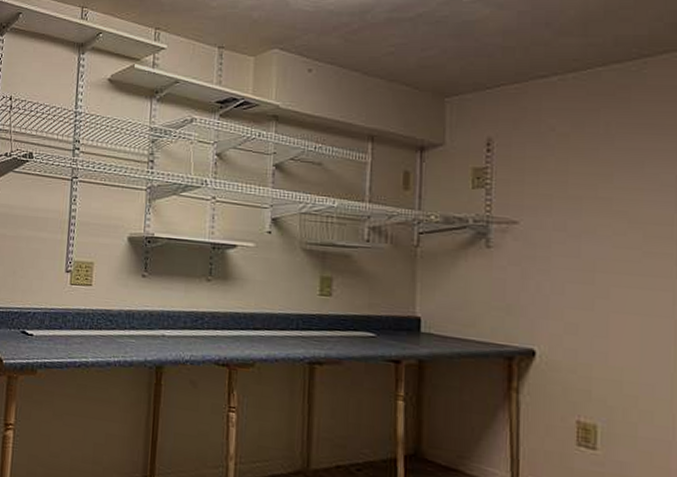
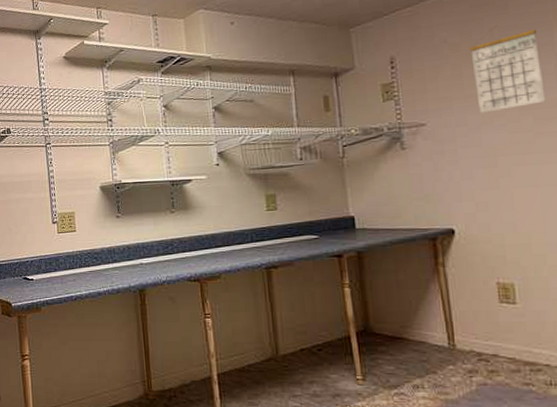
calendar: none [581,120,661,220] -> present [470,25,546,113]

